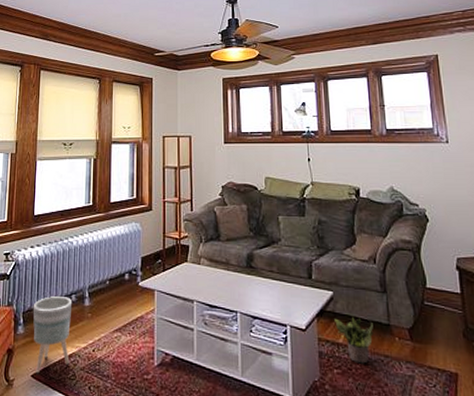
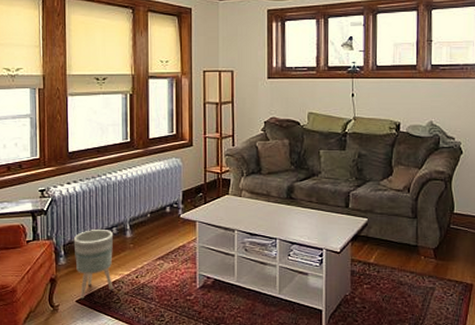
potted plant: present [334,316,374,364] -> none [367,239,402,279]

